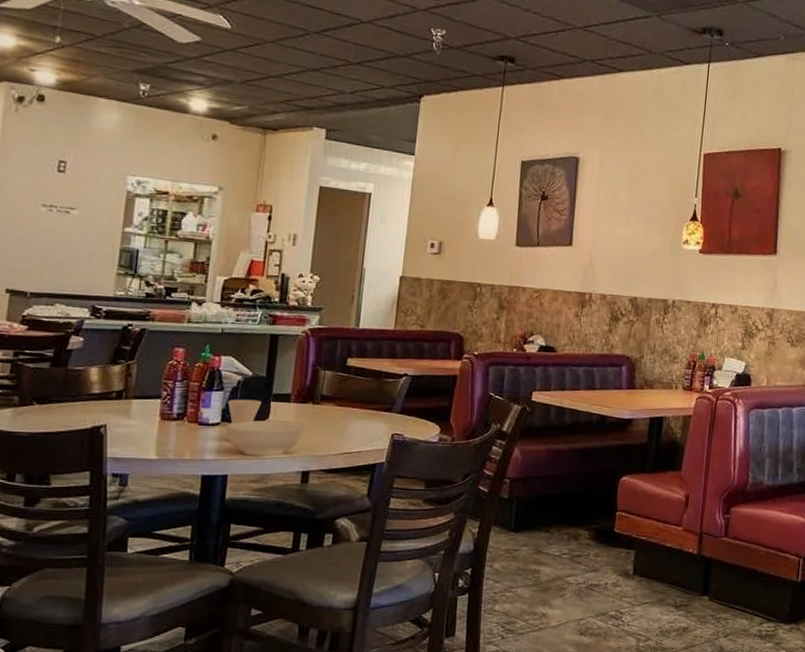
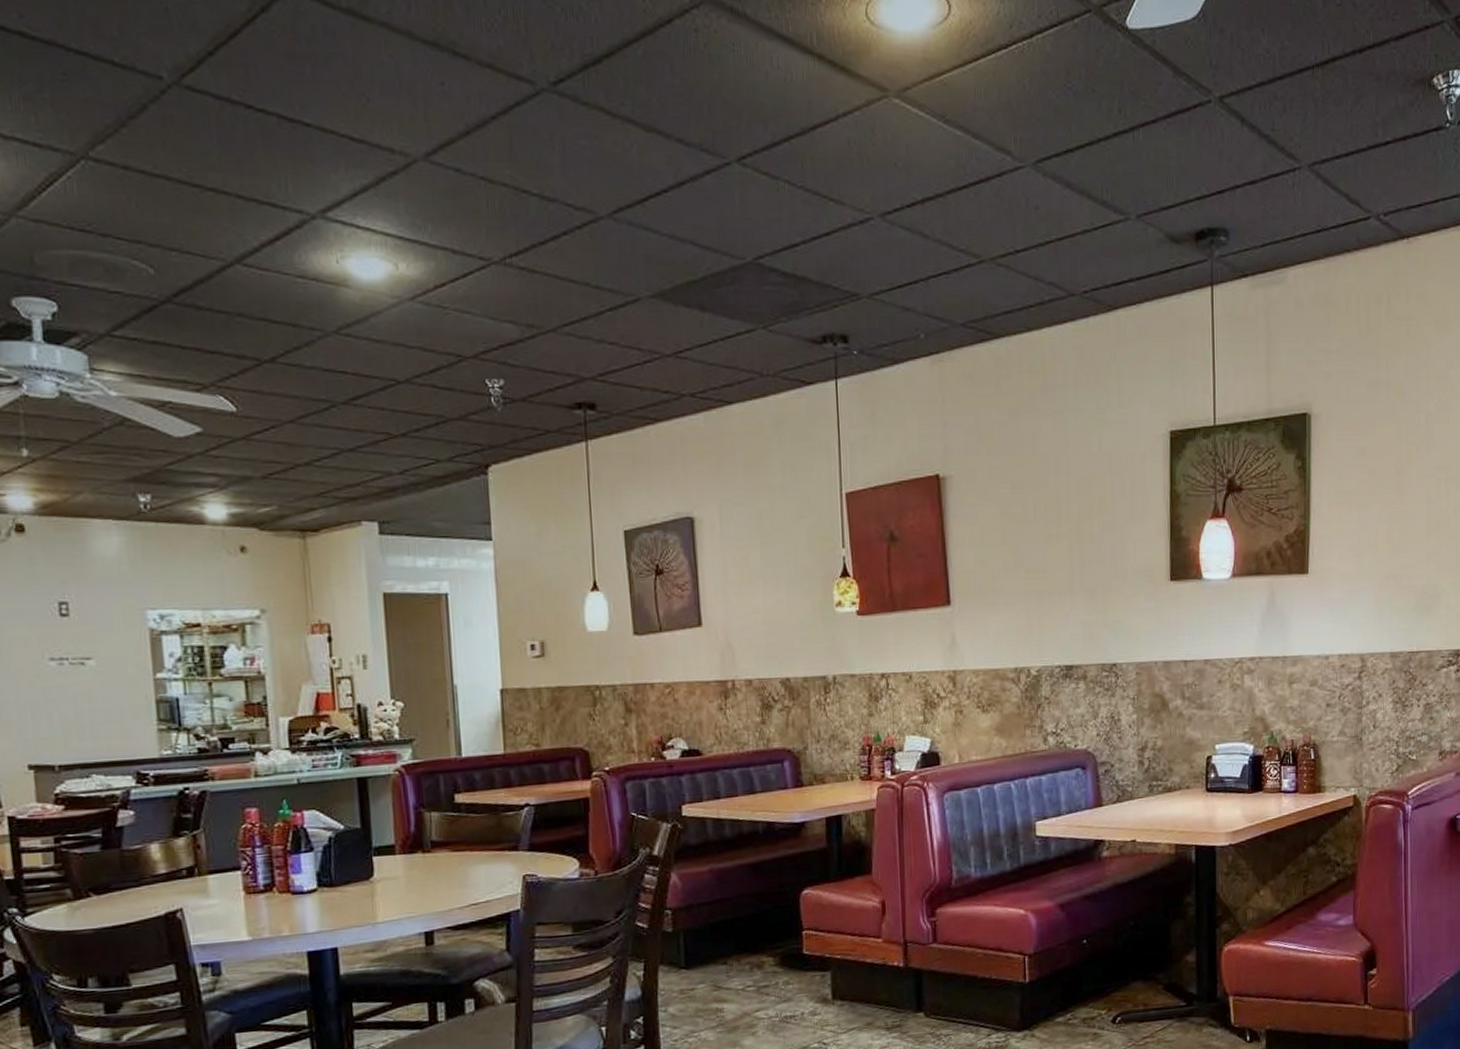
bowl: present [225,420,307,457] -> none [324,876,420,922]
cup: present [228,399,263,423] -> none [321,856,363,887]

